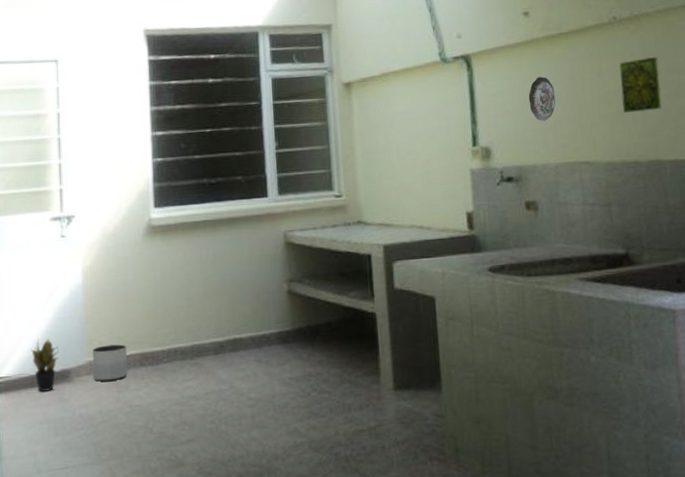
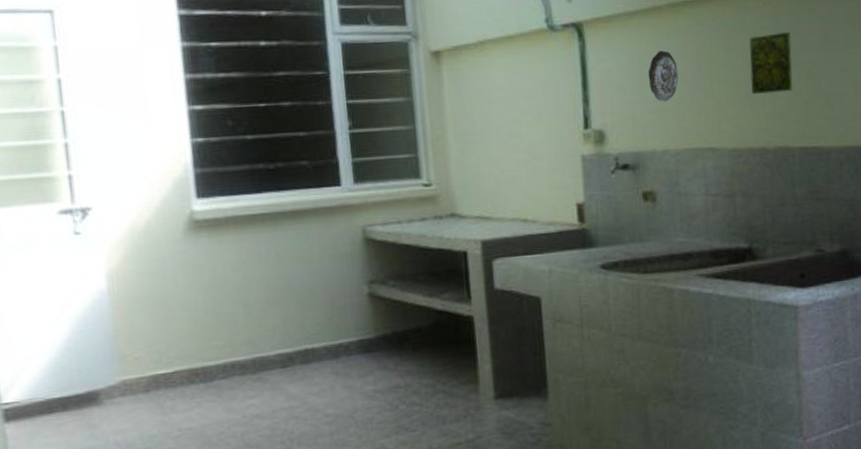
potted plant: present [30,338,59,393] -> none [43,356,83,419]
planter: present [92,344,128,382] -> none [125,359,174,403]

